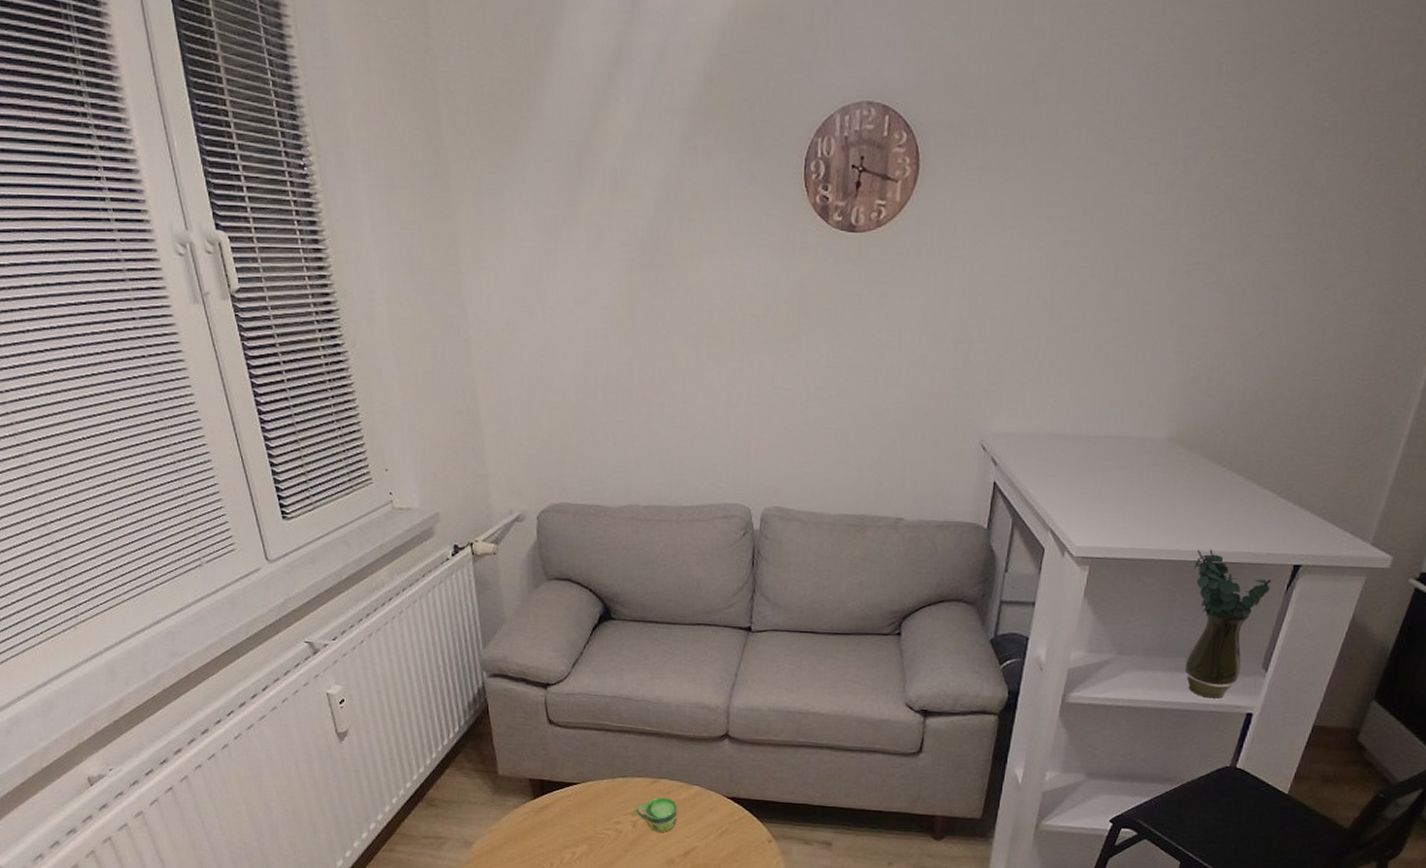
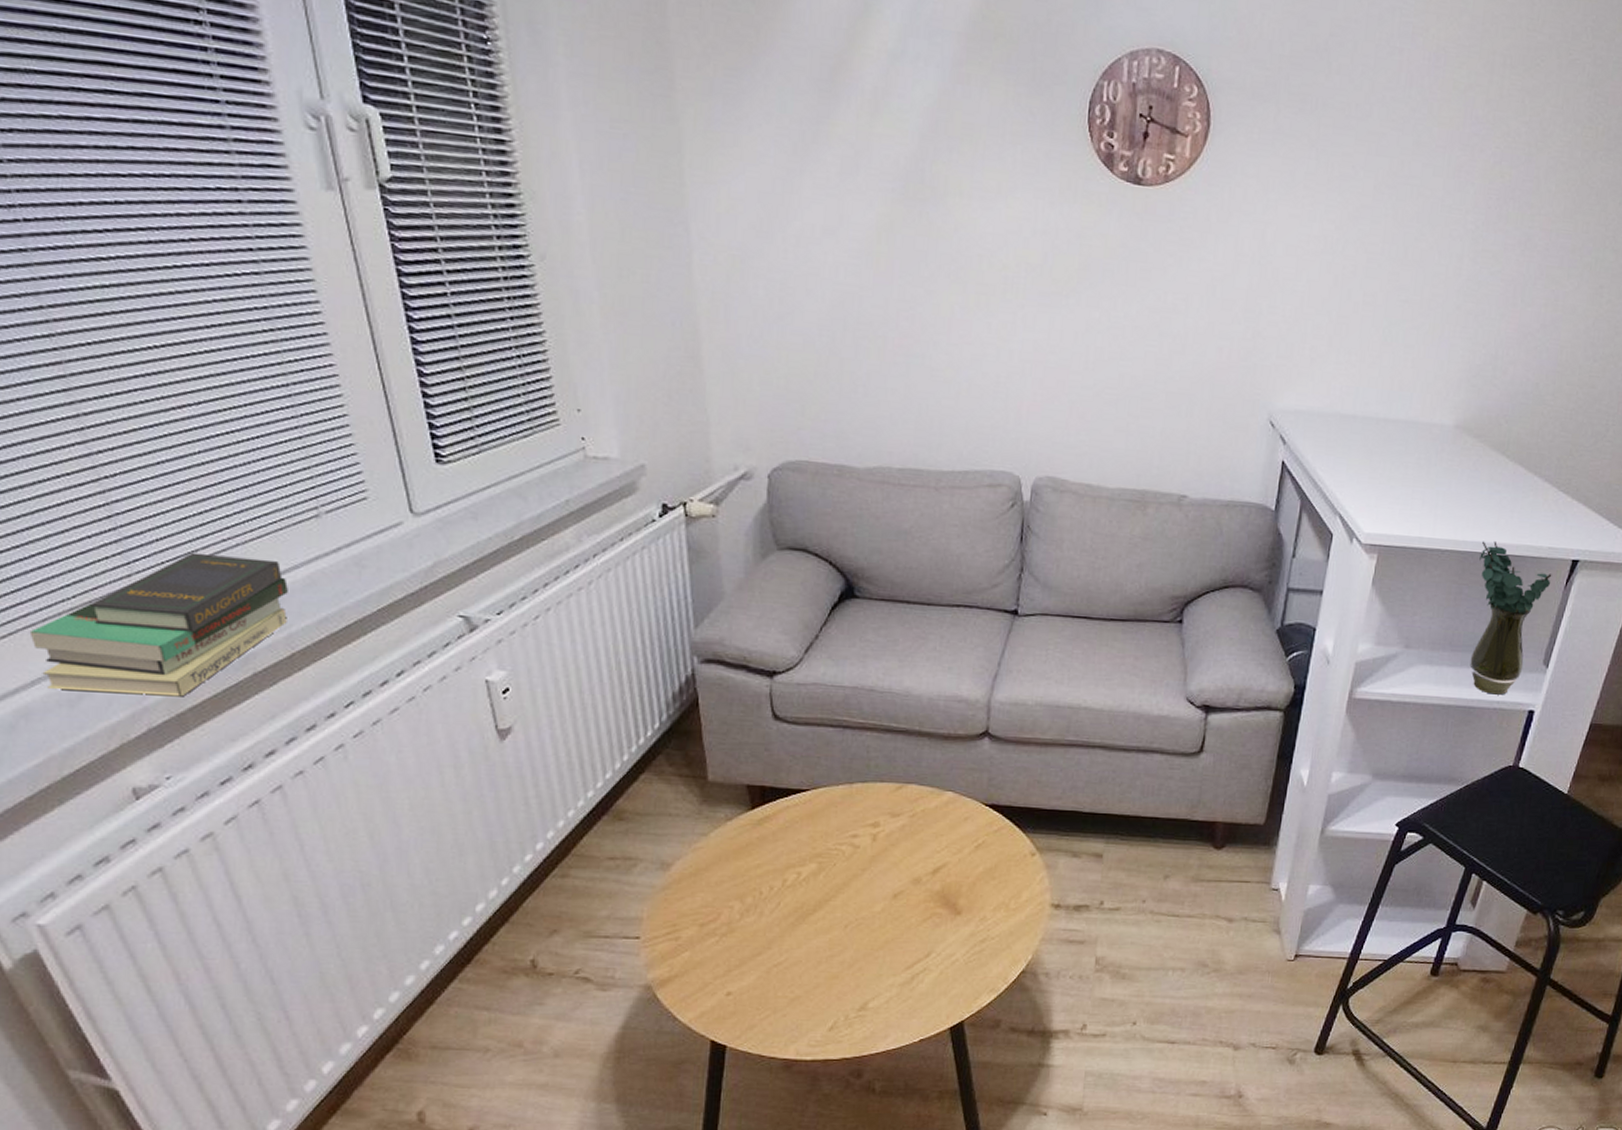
books: none [14,597,184,708] -> present [29,552,288,697]
cup: present [635,798,678,833] -> none [876,806,927,848]

